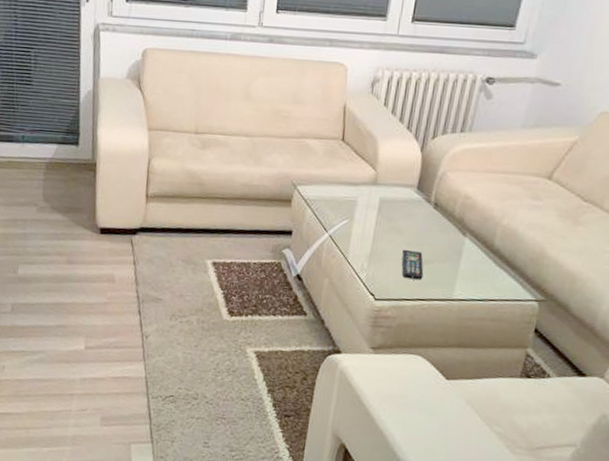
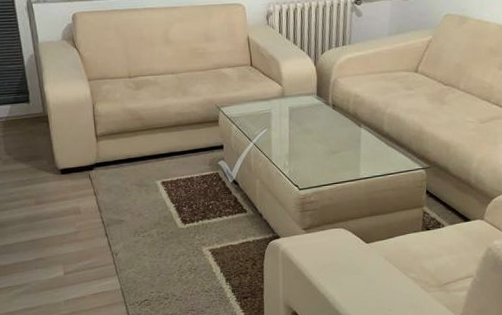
remote control: present [402,249,424,280] -> none [314,145,334,169]

